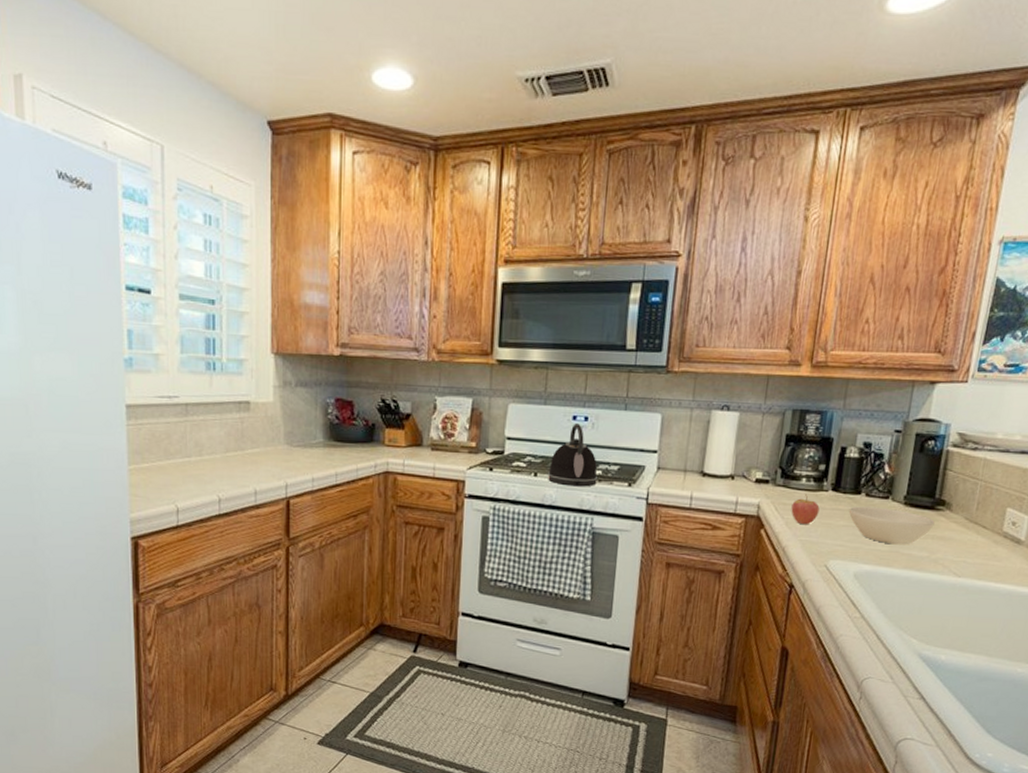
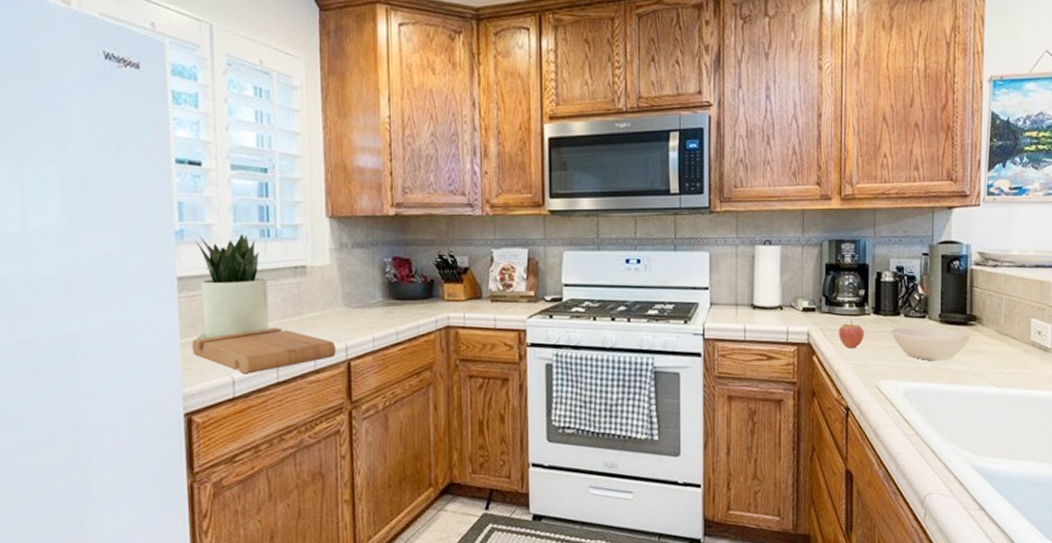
cutting board: none [139,460,276,504] -> present [192,327,336,374]
planter: none [143,365,214,467] -> present [195,234,271,339]
kettle: present [547,424,597,487] -> none [606,267,654,328]

